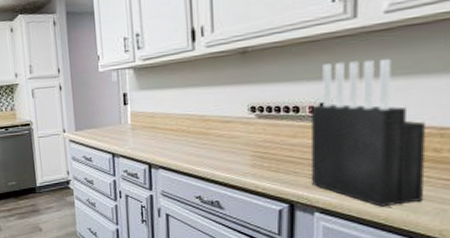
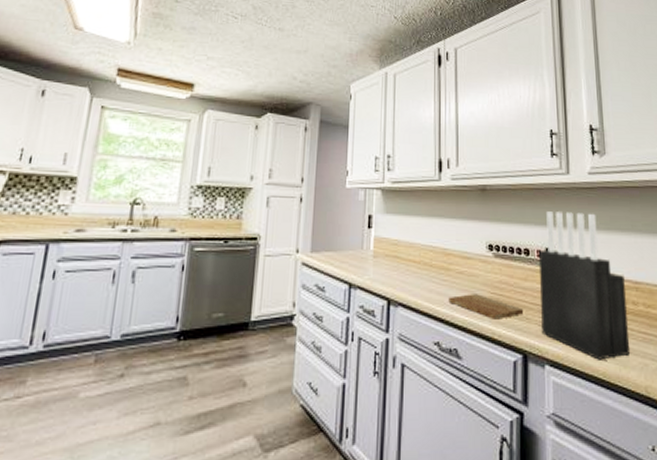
cutting board: none [208,153,290,175] -> present [448,294,523,320]

